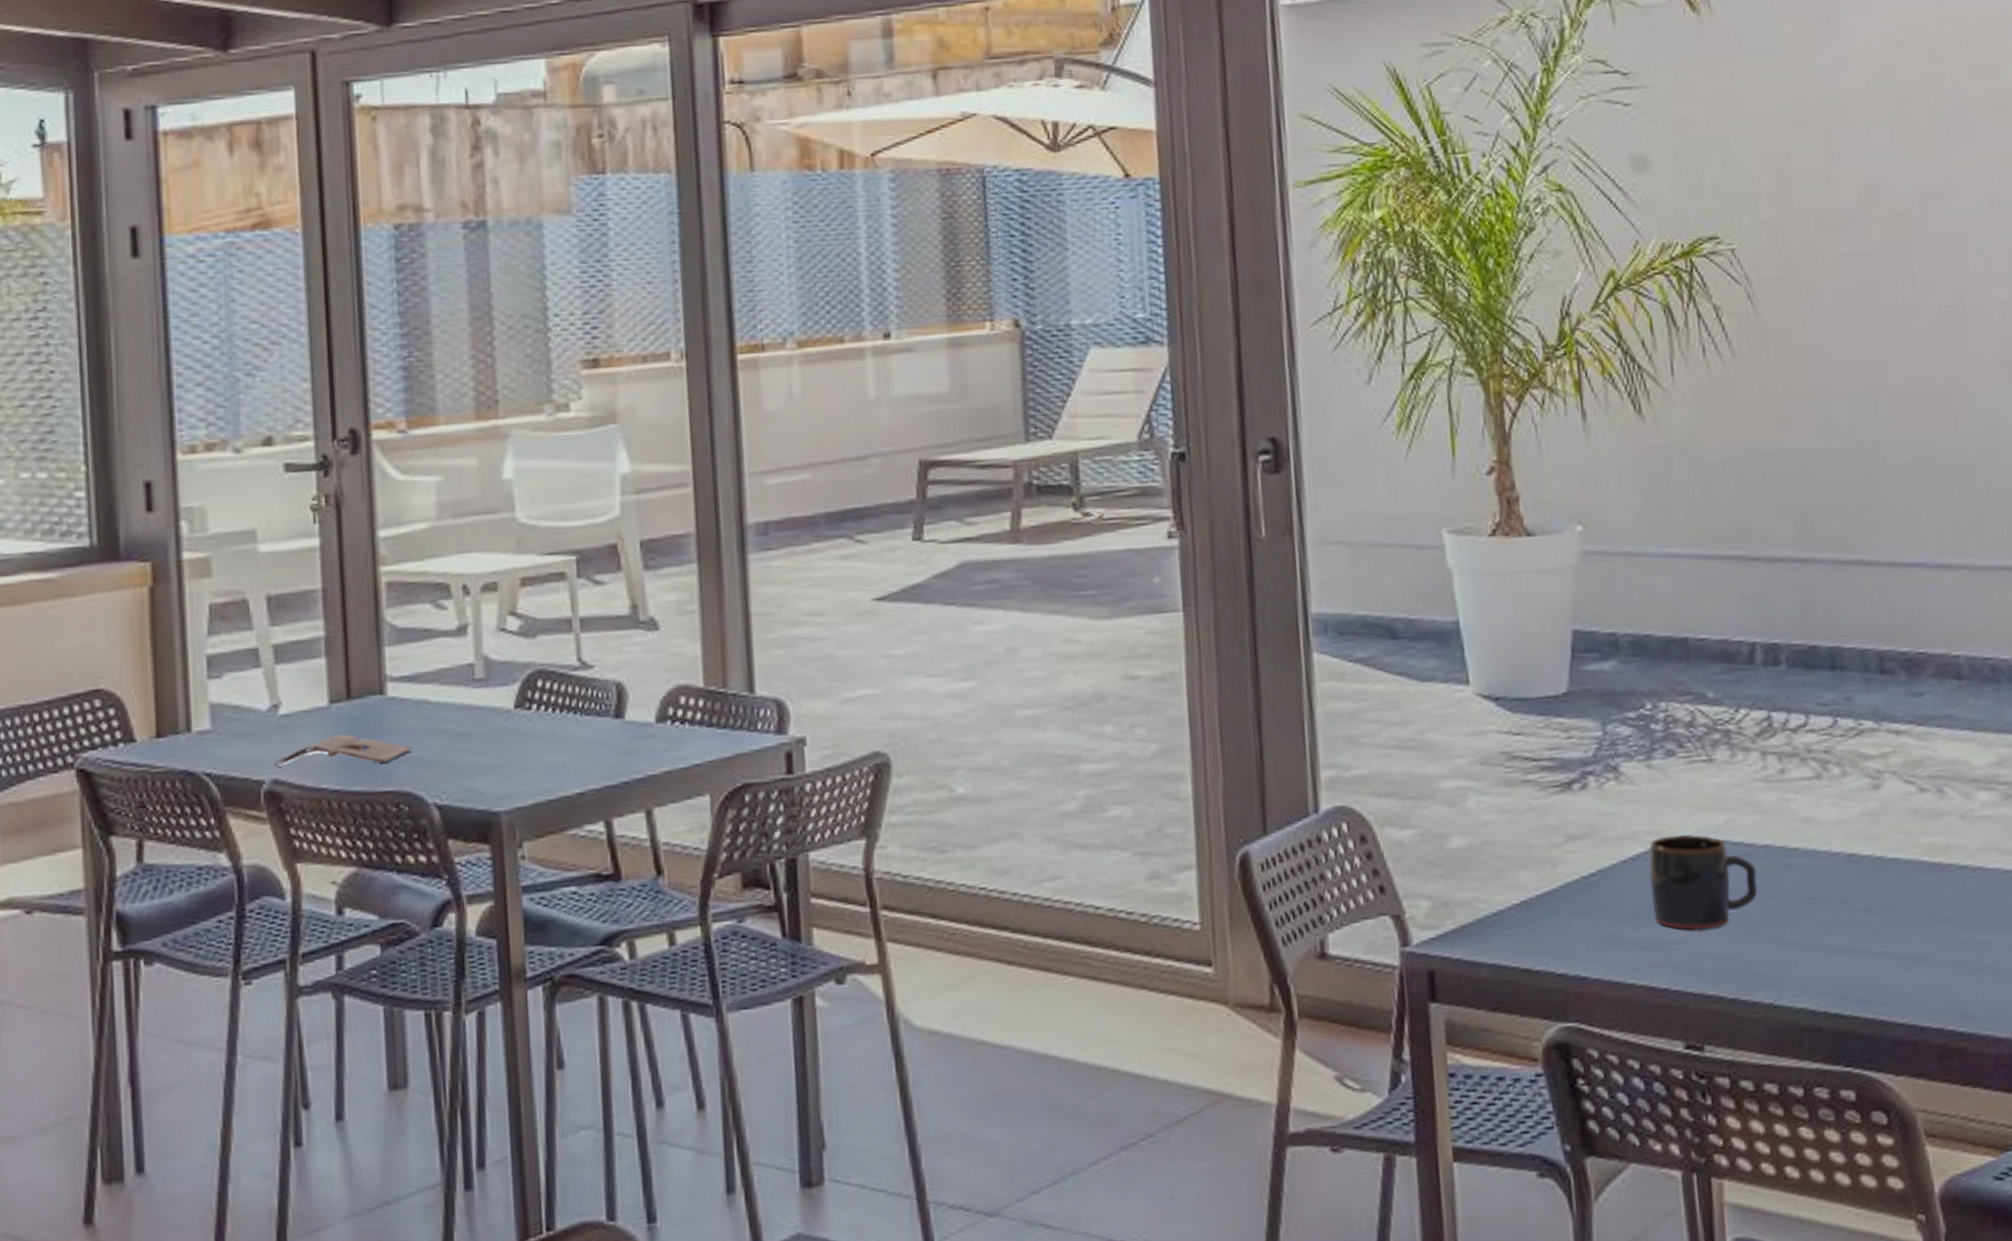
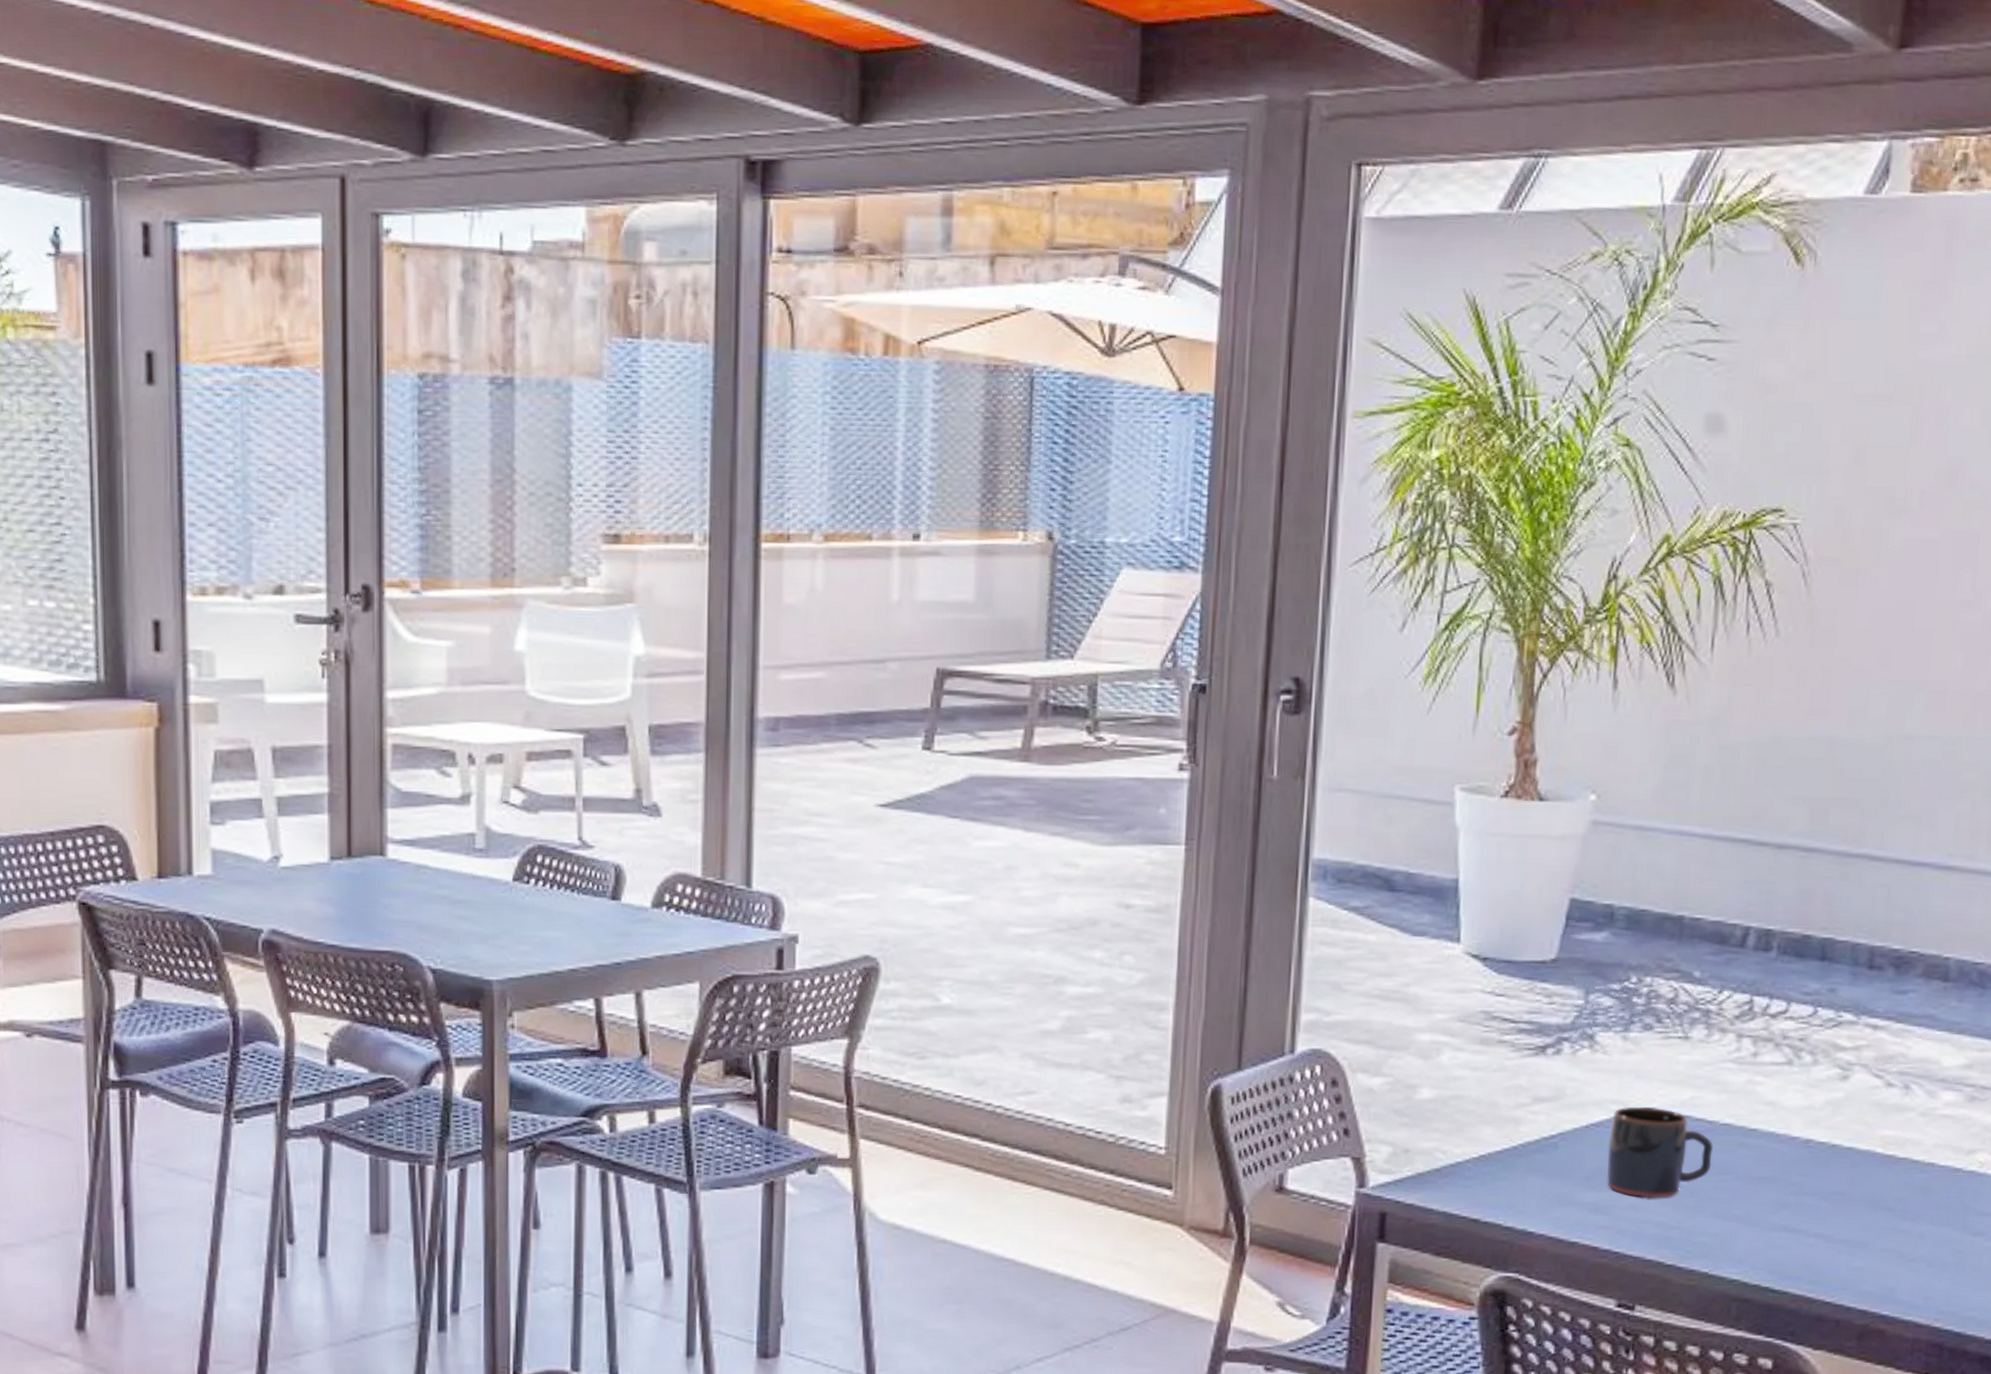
magazine: present [273,734,413,767] -> none [272,891,410,923]

